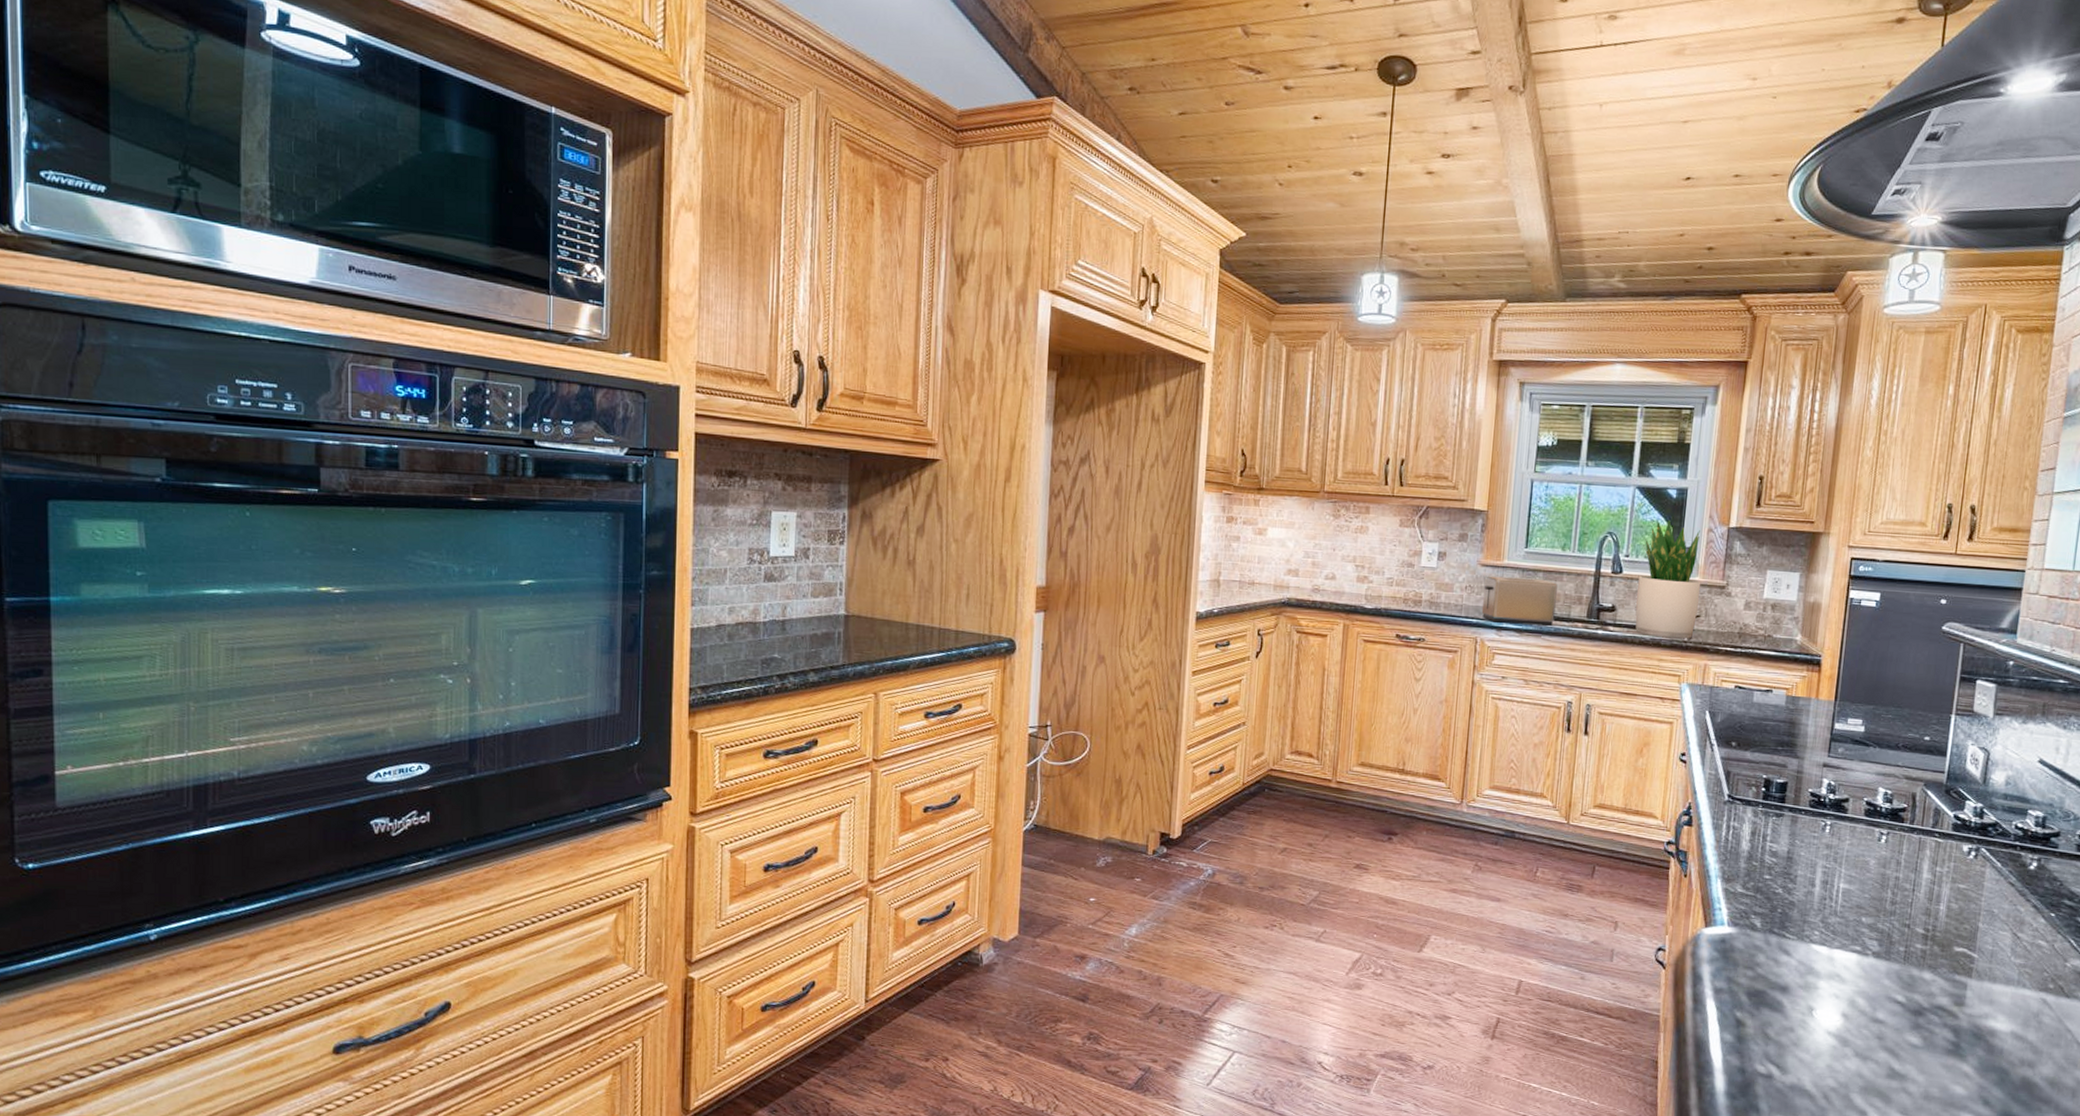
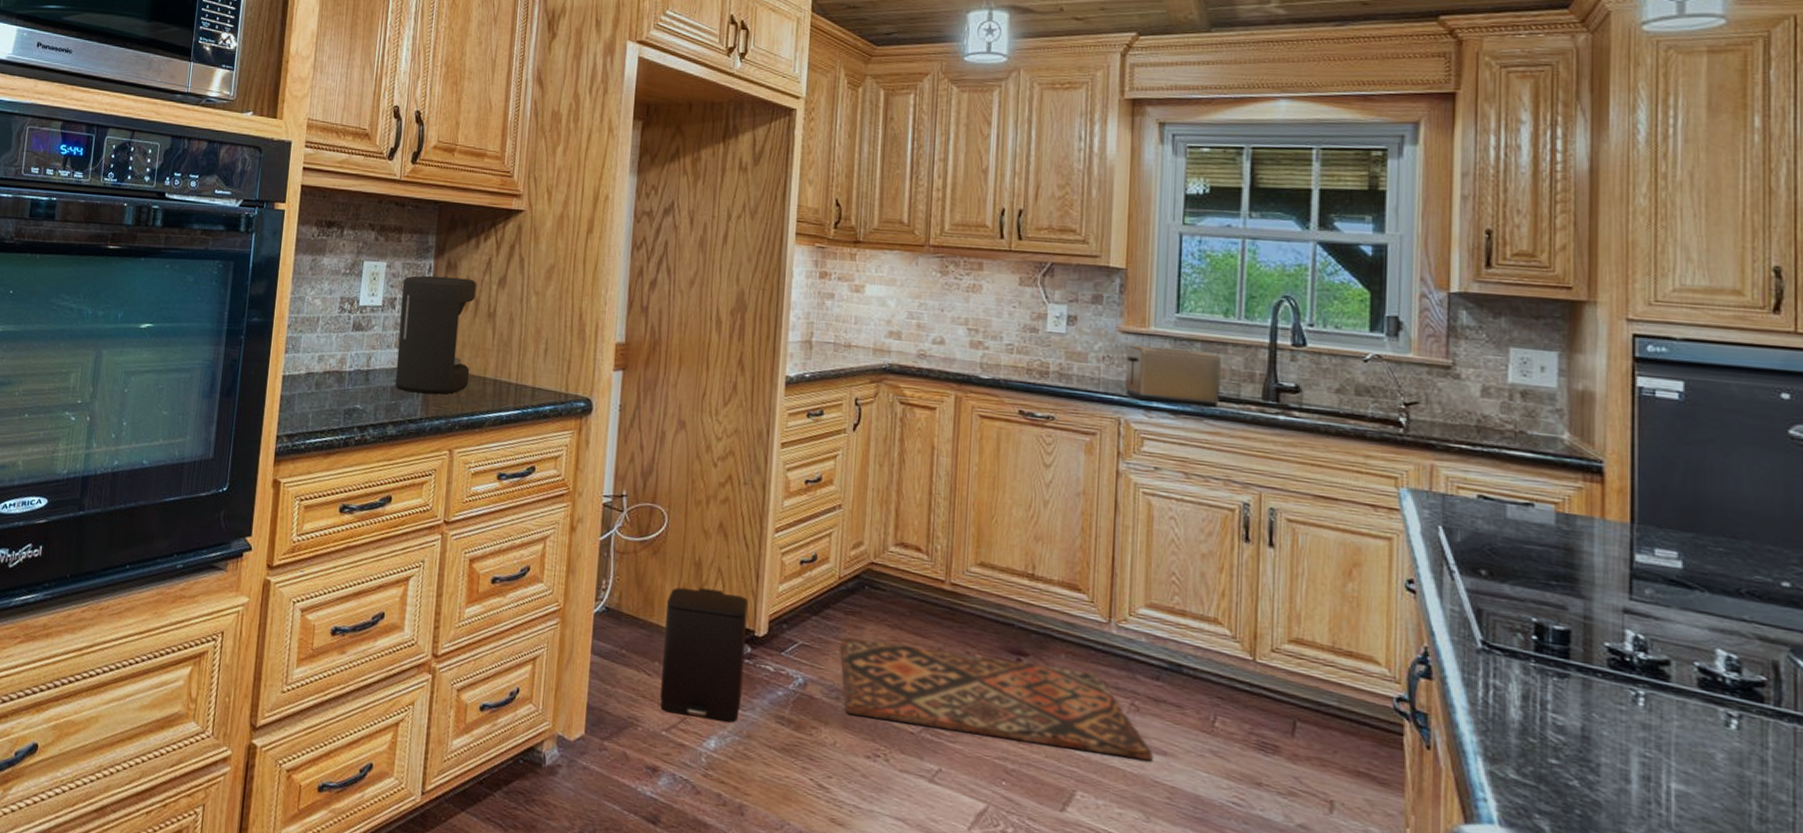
coffee maker: none [813,525,894,641] -> present [395,275,476,395]
pedal bin: none [1086,801,1164,912] -> present [659,587,748,723]
doormat: none [1244,832,1490,907] -> present [840,636,1153,762]
planter: present [1635,520,1701,639] -> none [1328,283,1417,432]

